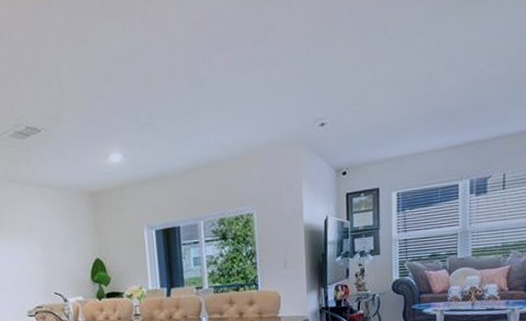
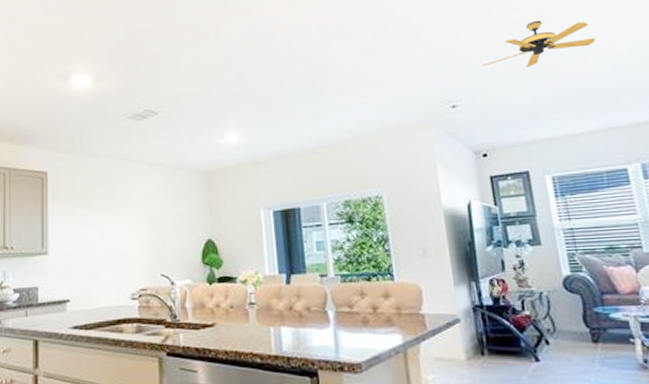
ceiling fan: none [352,32,455,84] -> present [482,20,596,68]

